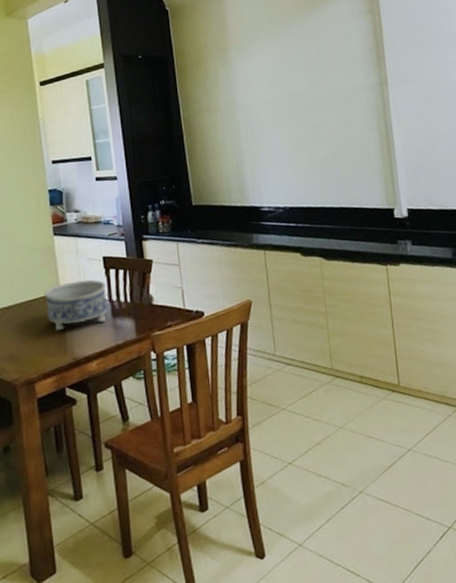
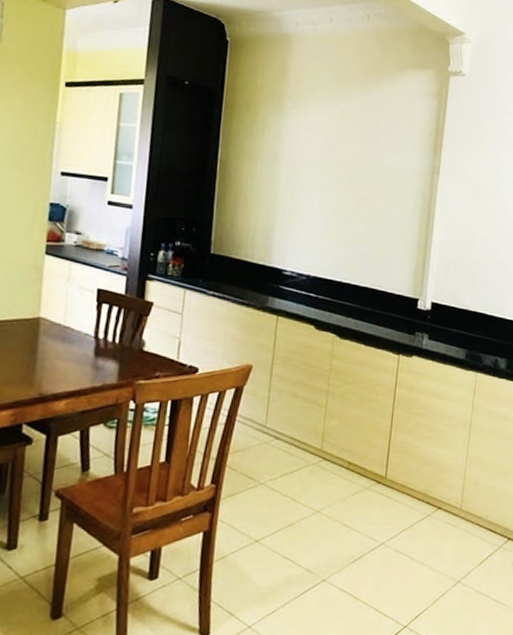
decorative bowl: present [44,279,109,331] -> none [17,309,96,361]

